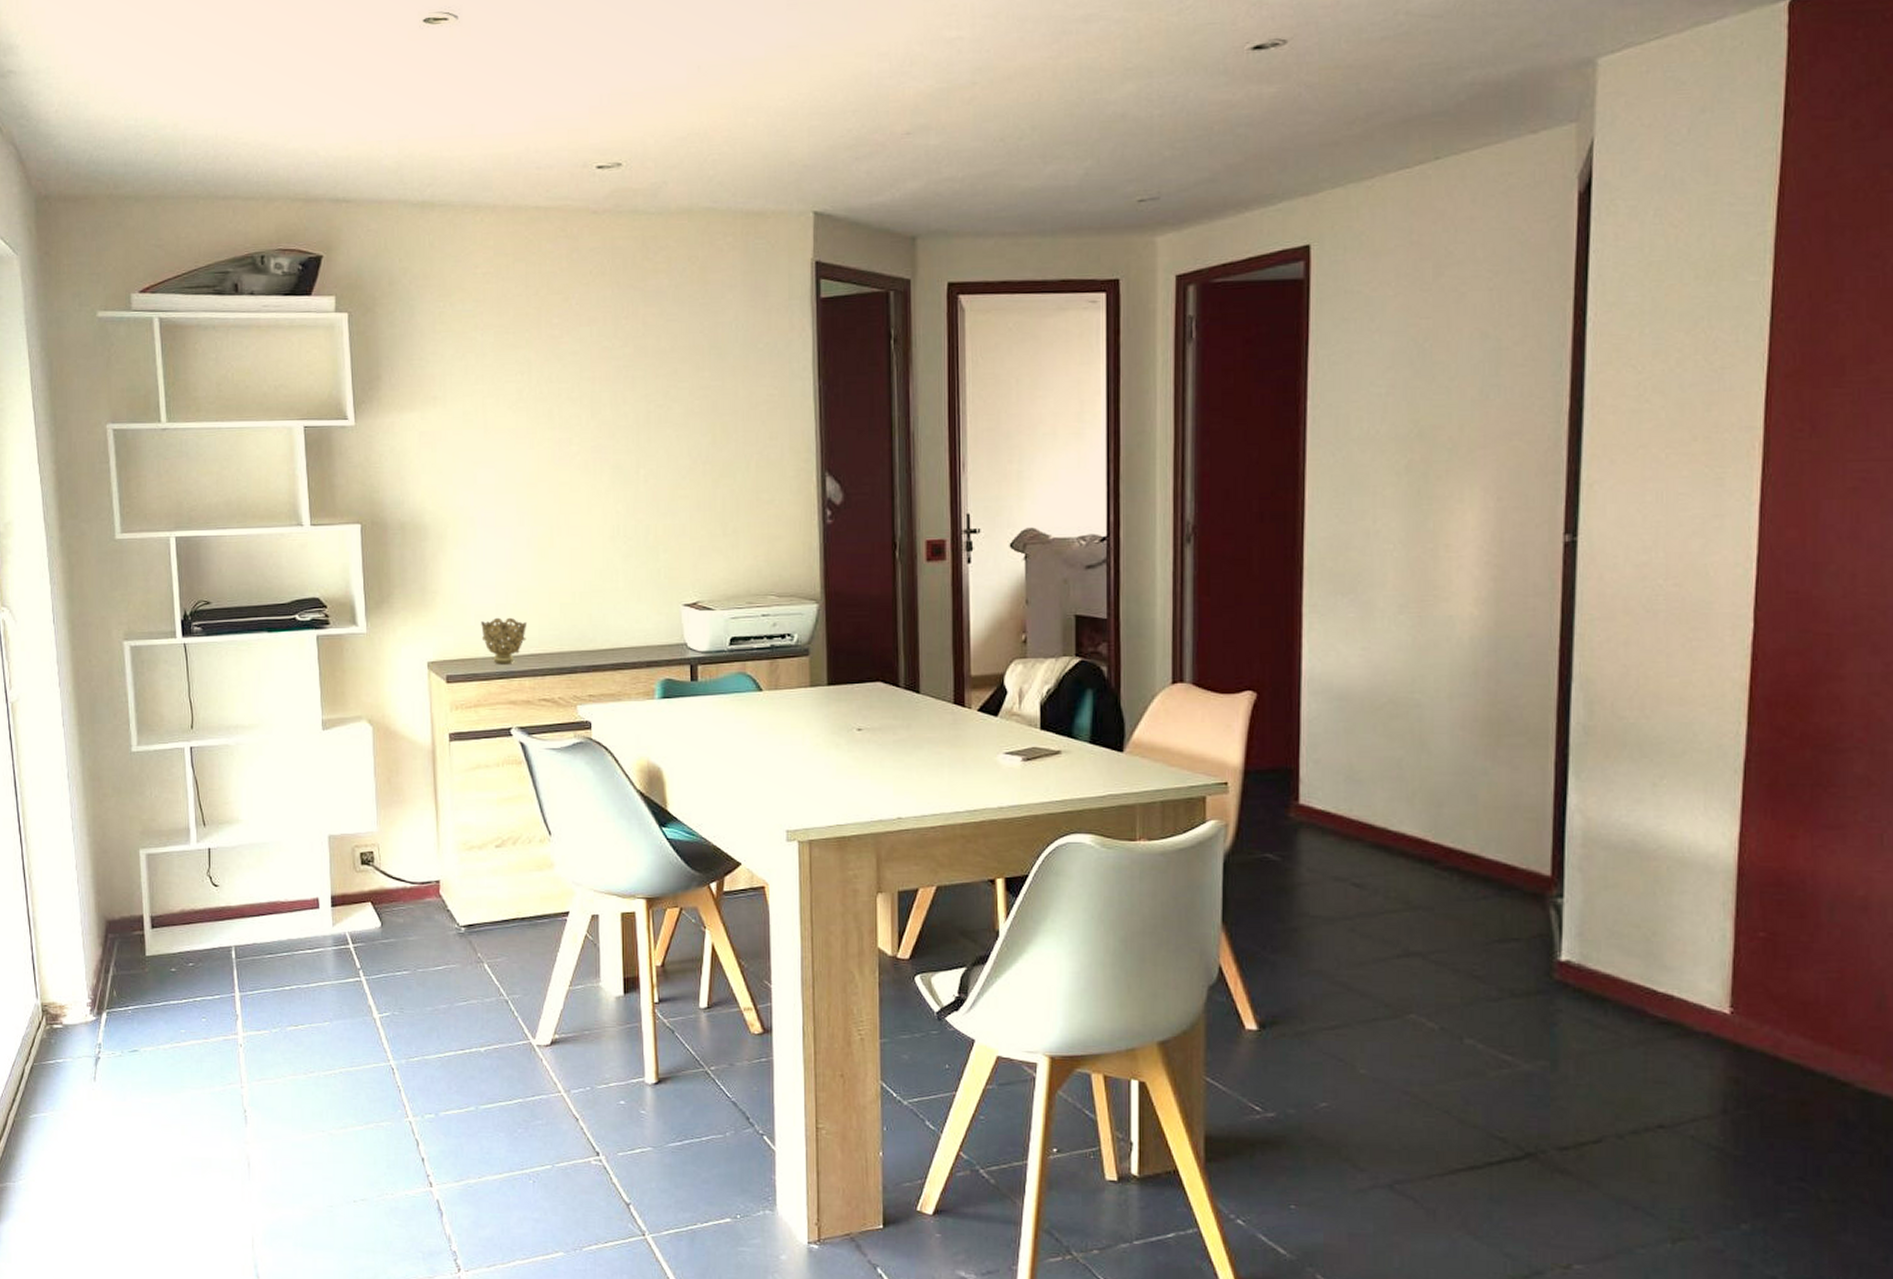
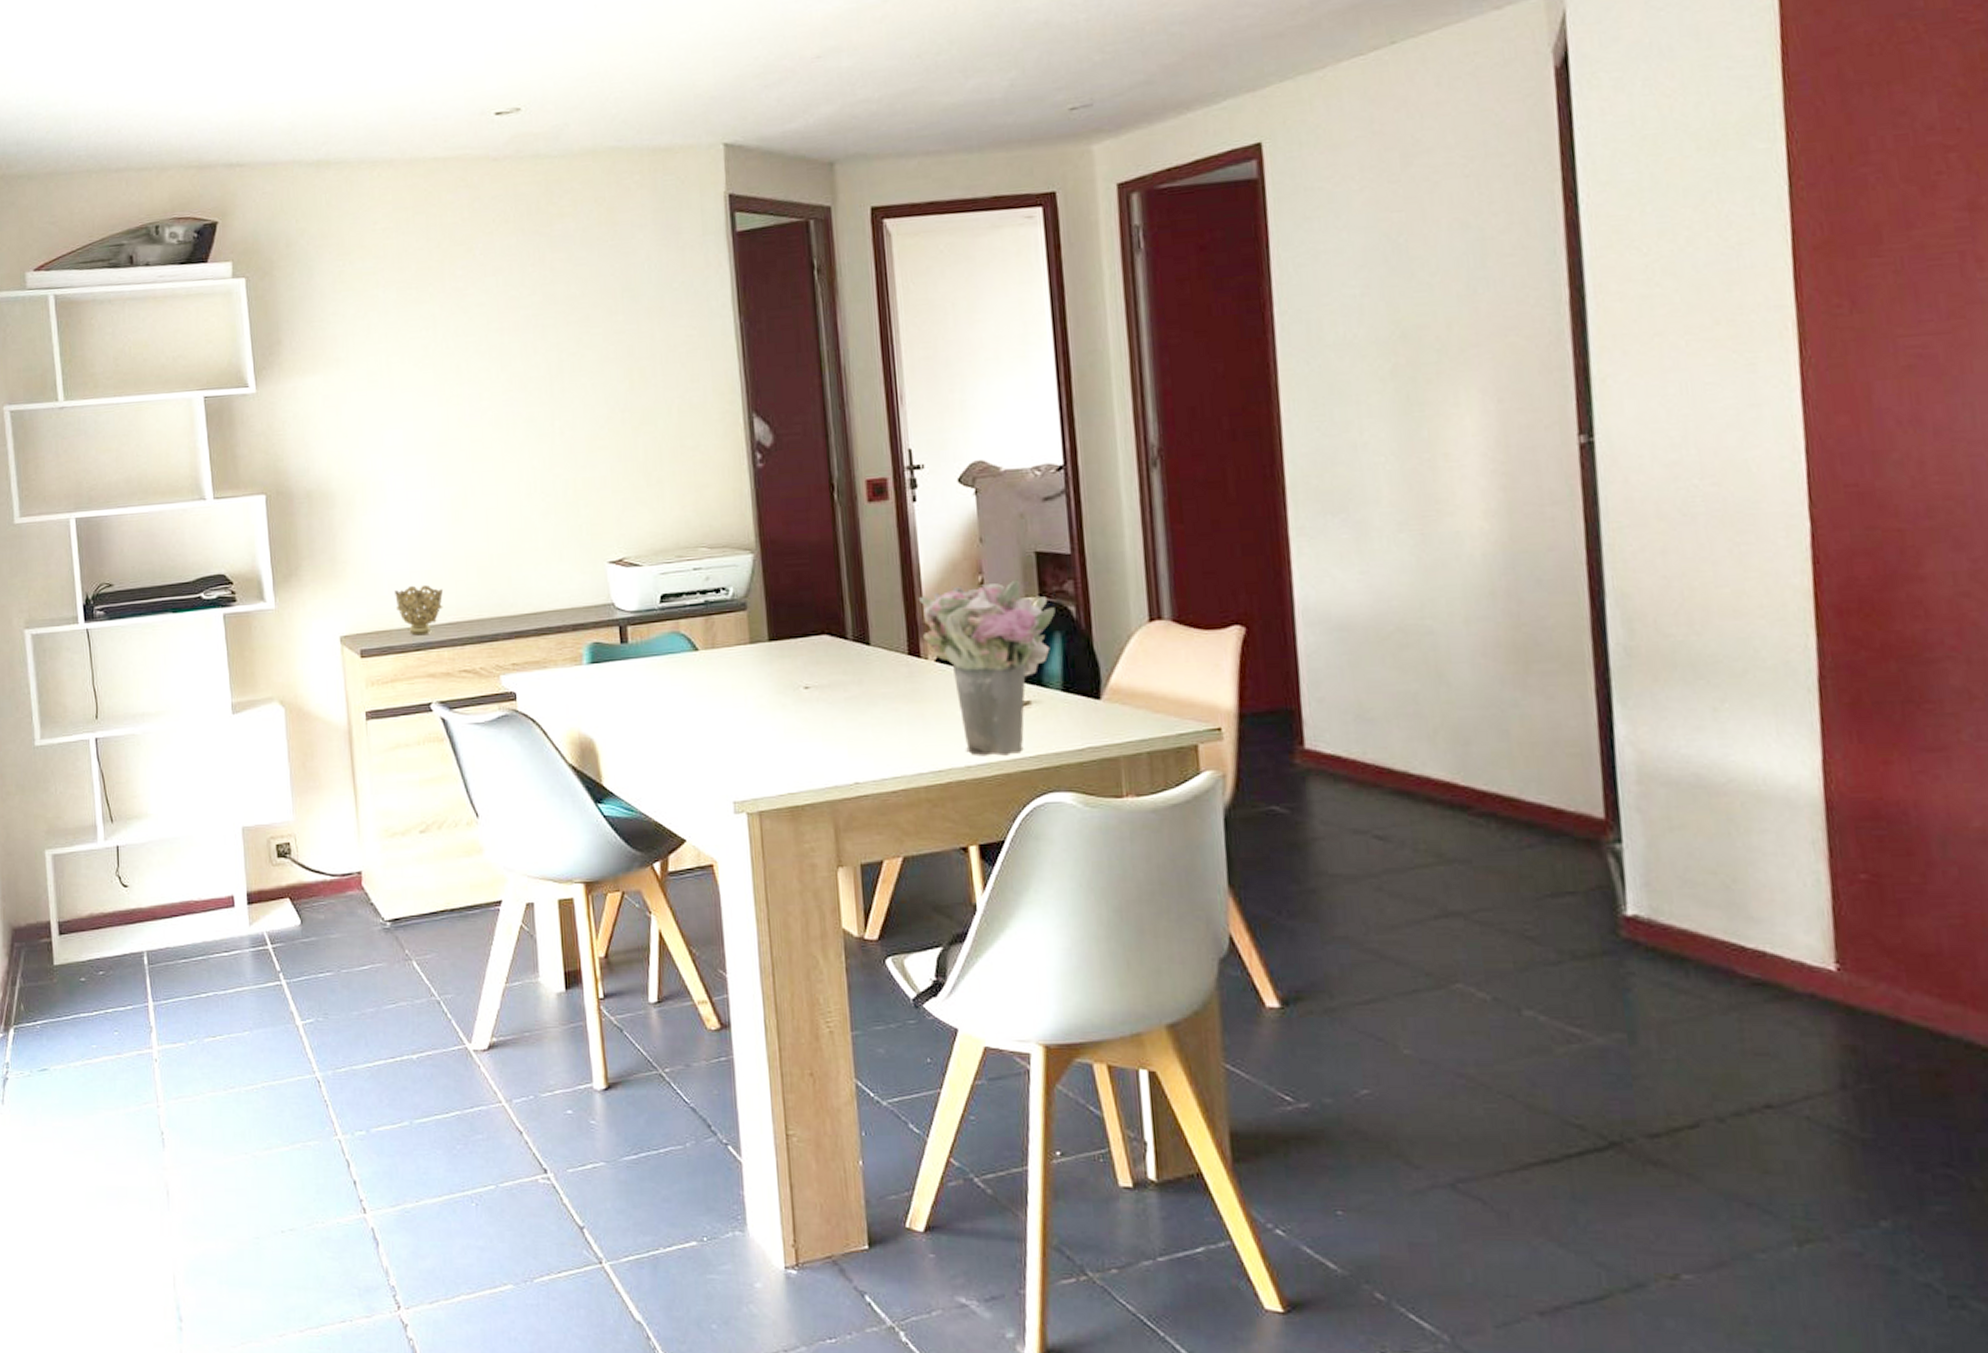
flower bouquet: none [967,639,1089,799] -> present [919,579,1056,757]

